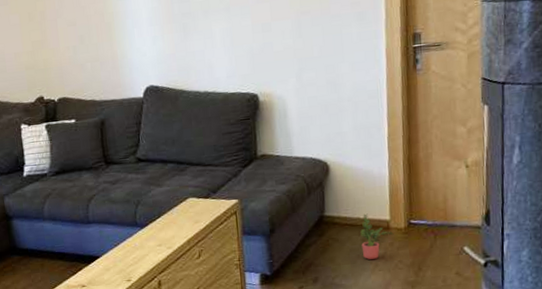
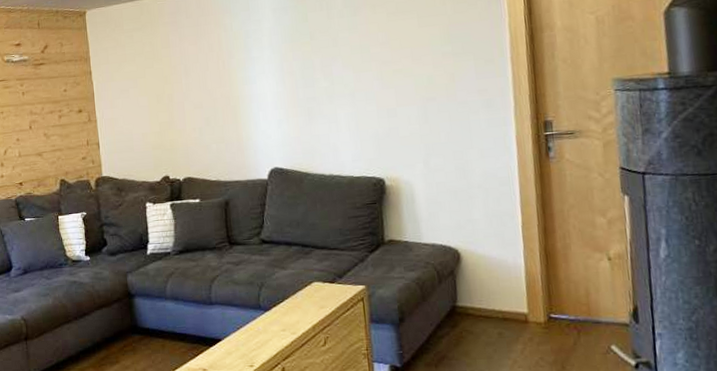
potted plant: present [359,213,394,260] -> none [495,305,533,356]

